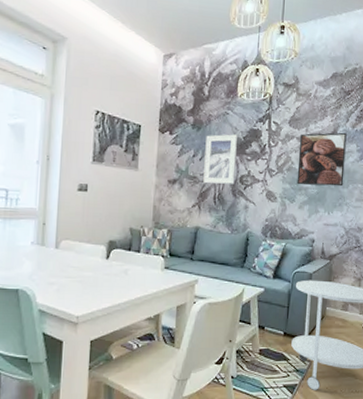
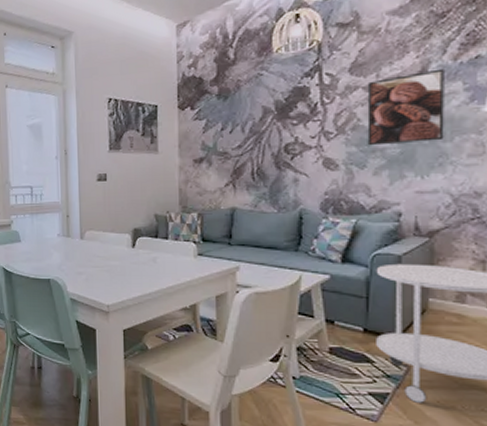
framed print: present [203,134,237,184] -> none [235,97,277,159]

